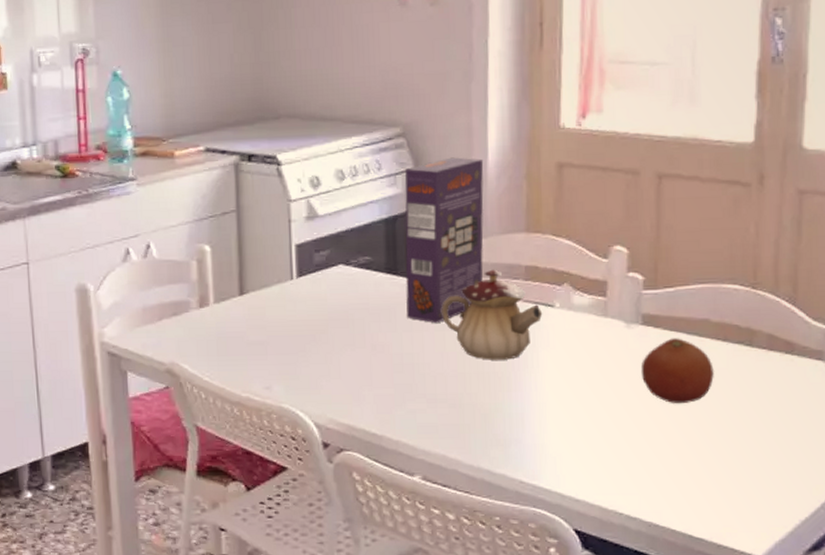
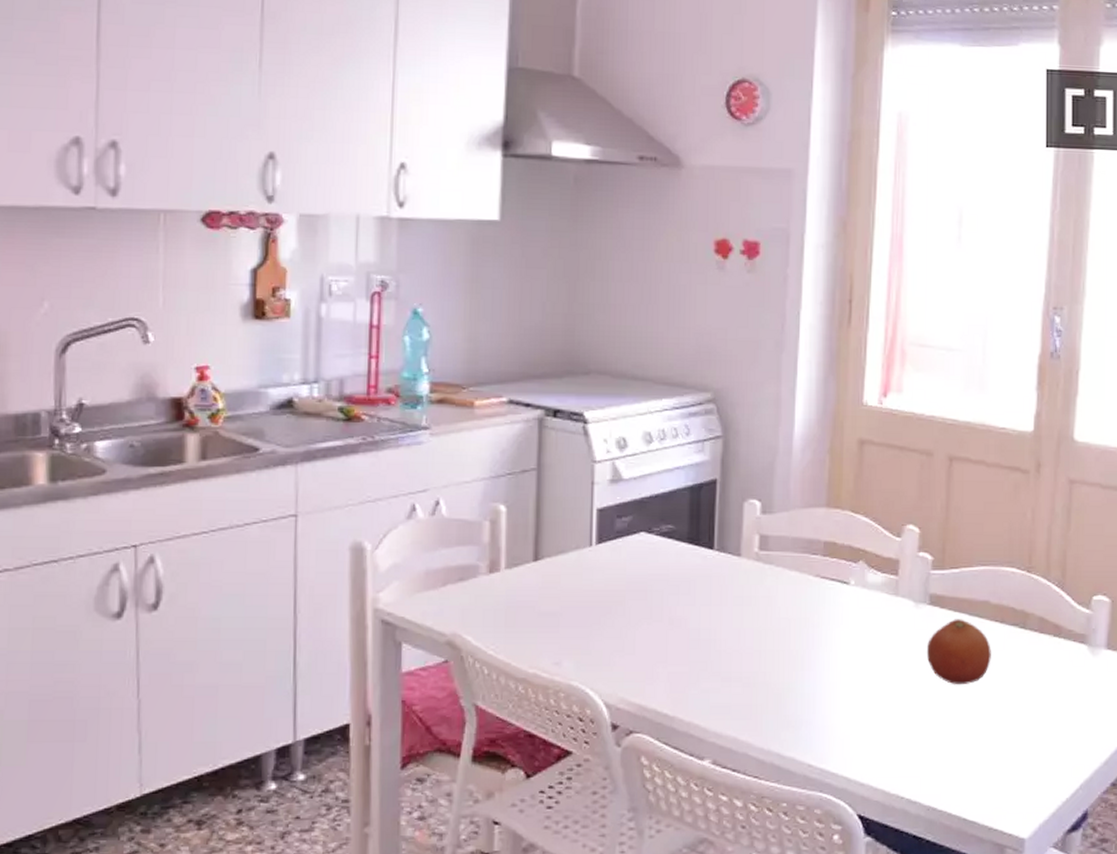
cereal box: present [405,157,484,324] -> none [706,427,790,598]
teapot: present [442,269,543,360] -> none [741,543,839,637]

